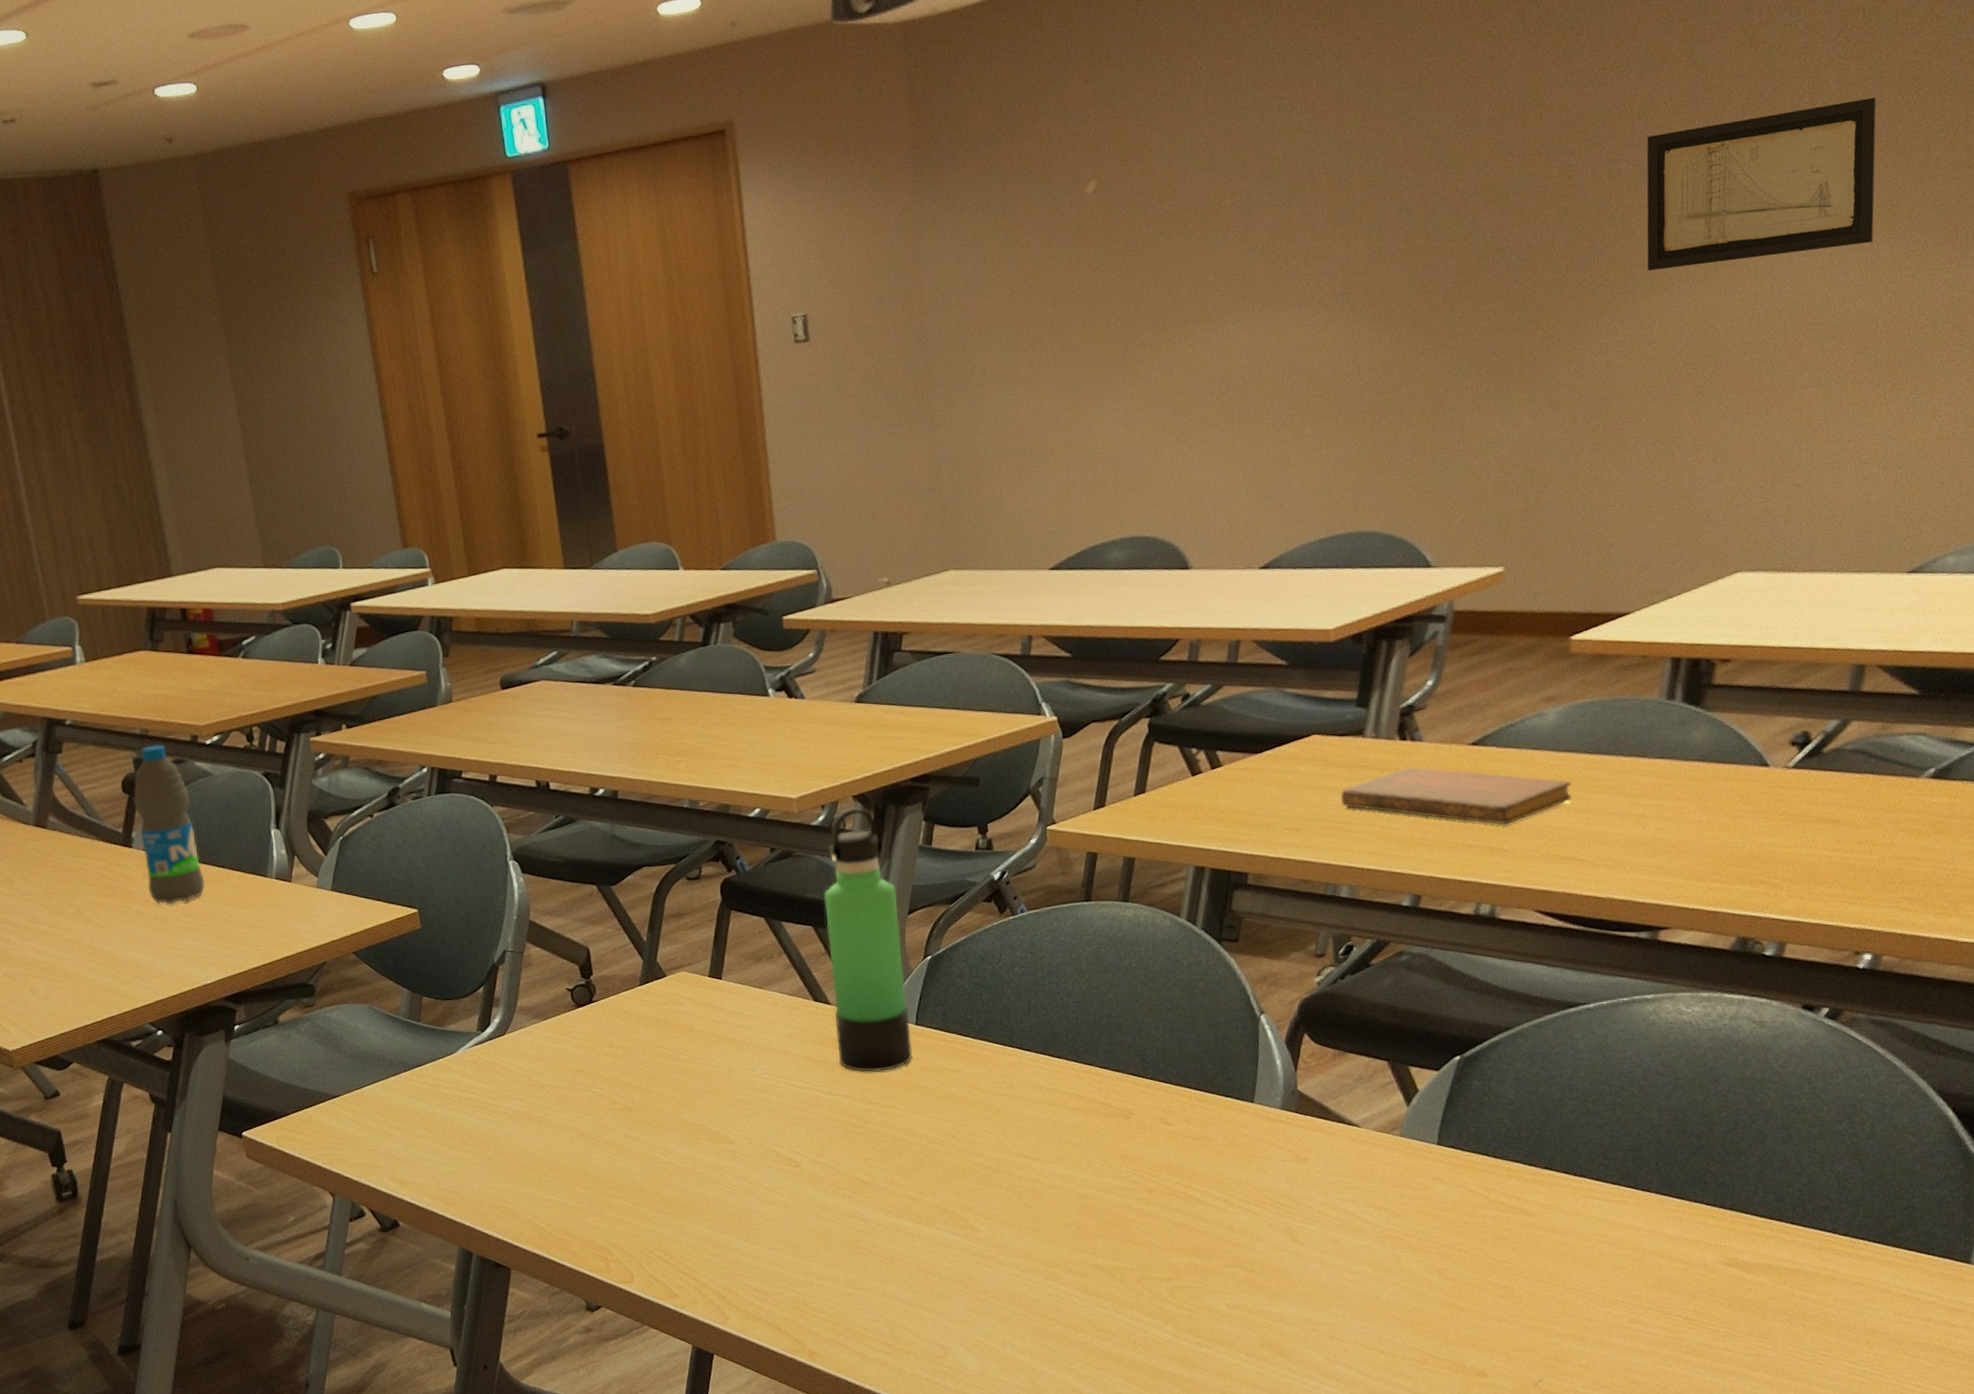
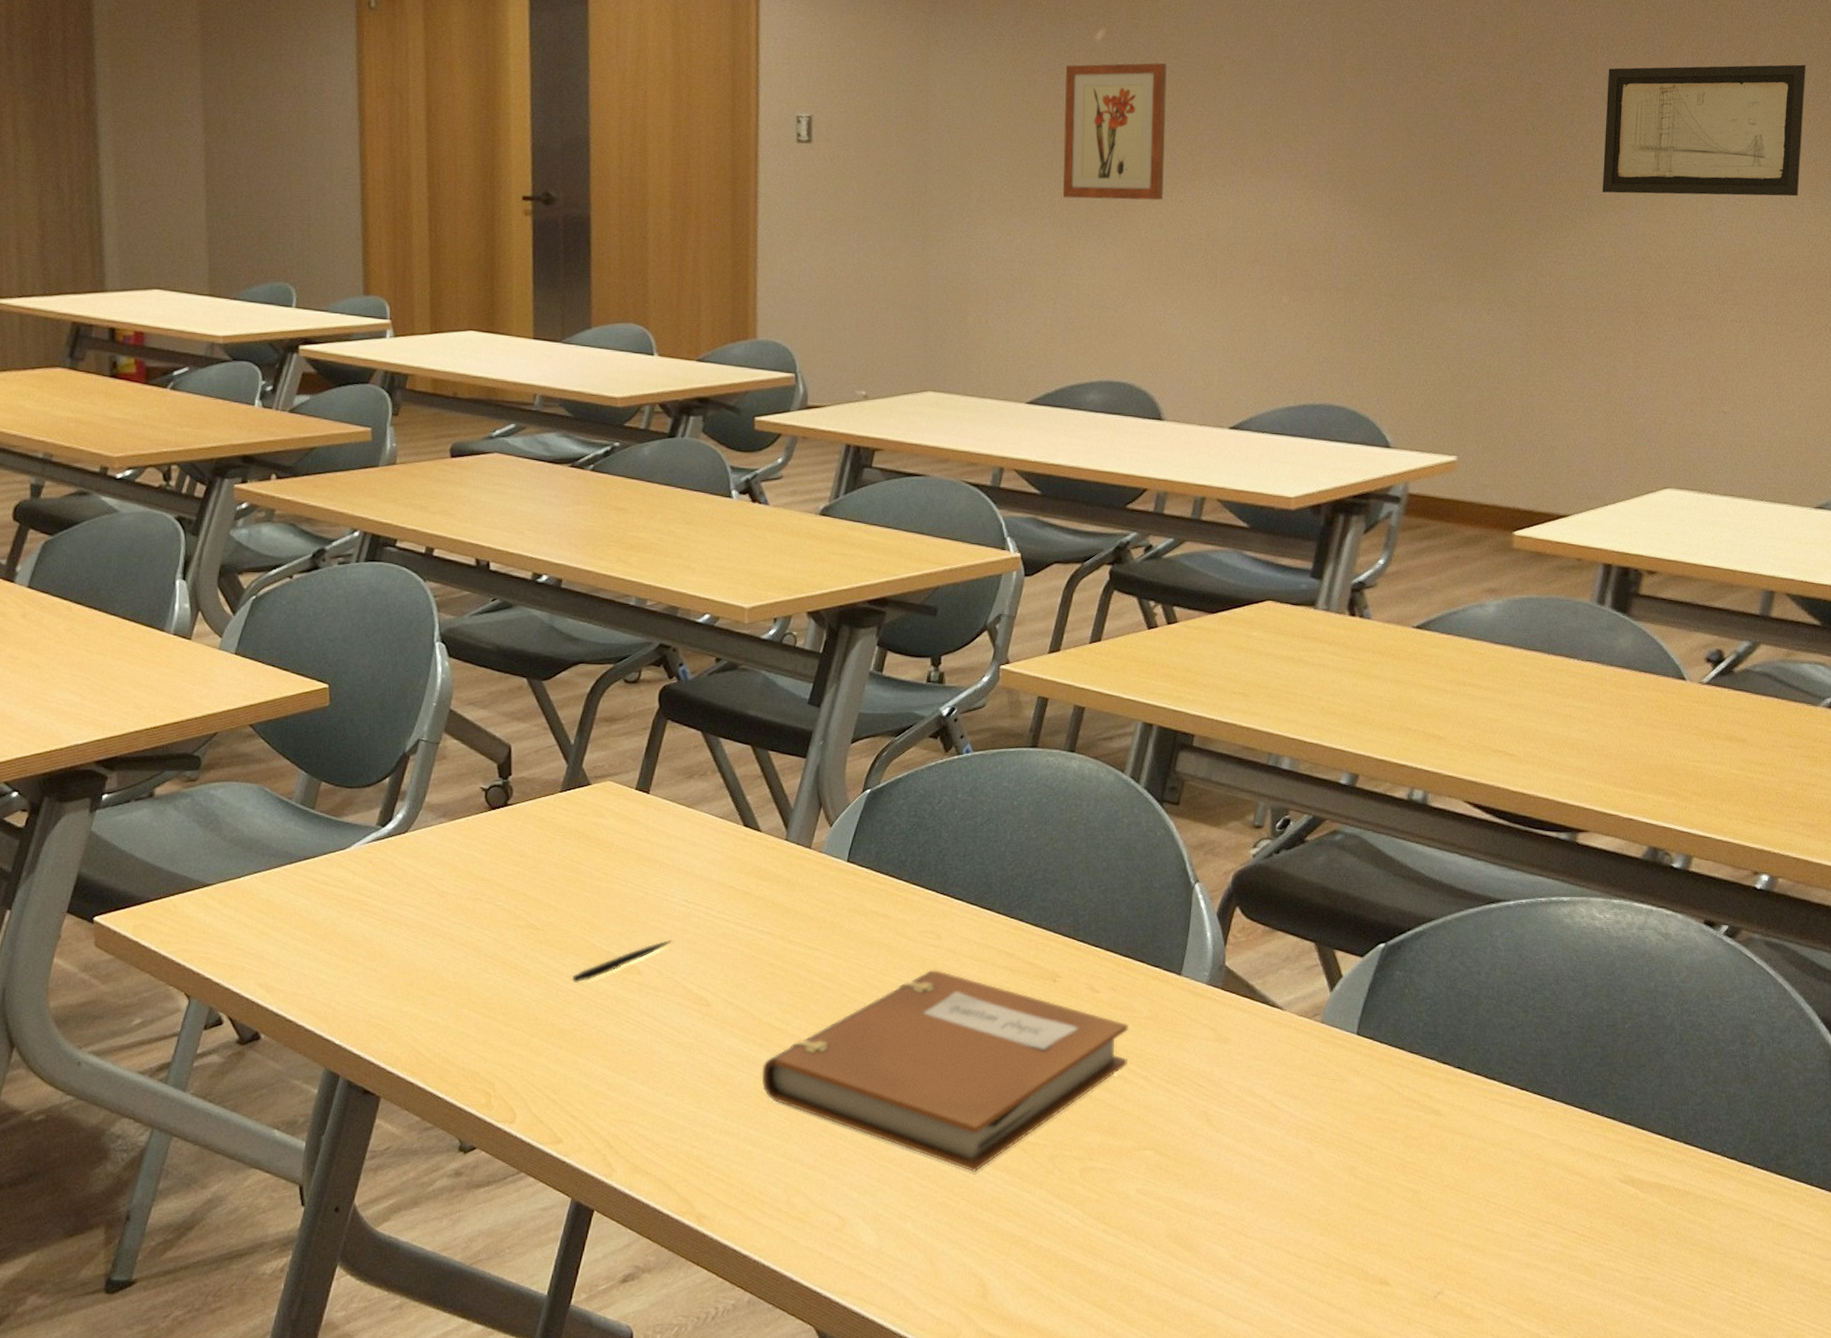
water bottle: present [133,745,205,905] -> none [23,472,93,651]
pen: none [669,1110,759,1156] -> present [571,940,673,984]
thermos bottle: present [823,806,913,1073] -> none [763,623,842,909]
notebook: none [854,1117,1207,1299] -> present [761,970,1128,1173]
wall art: none [1058,206,1171,359] -> present [1062,63,1167,201]
notebook: present [1340,767,1572,826] -> none [1289,644,1506,712]

